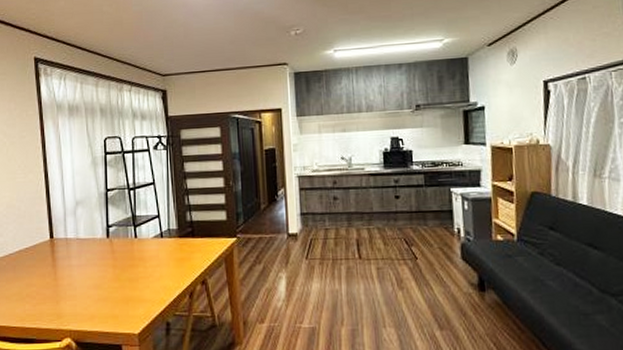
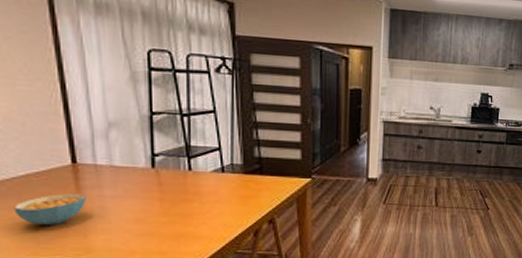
cereal bowl: none [10,265,59,294] -> present [13,194,86,226]

